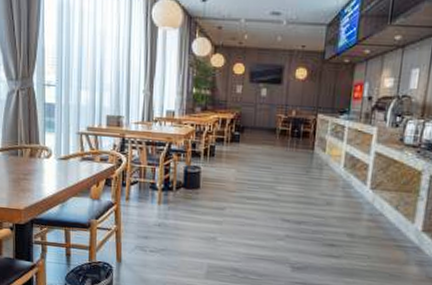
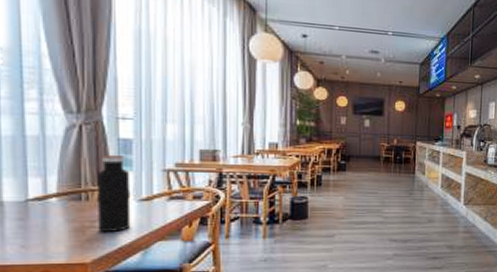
water bottle: none [29,117,53,185] -> present [97,154,131,232]

